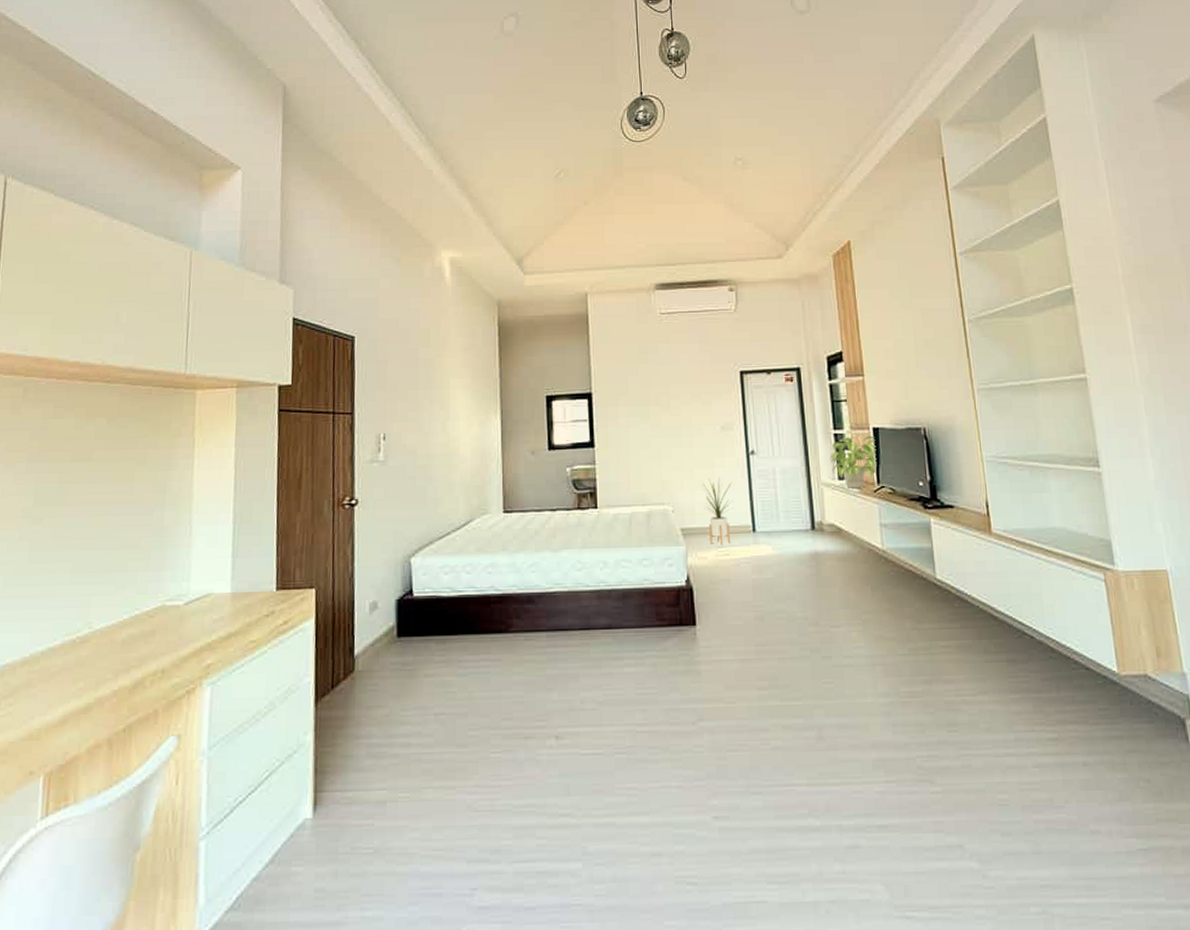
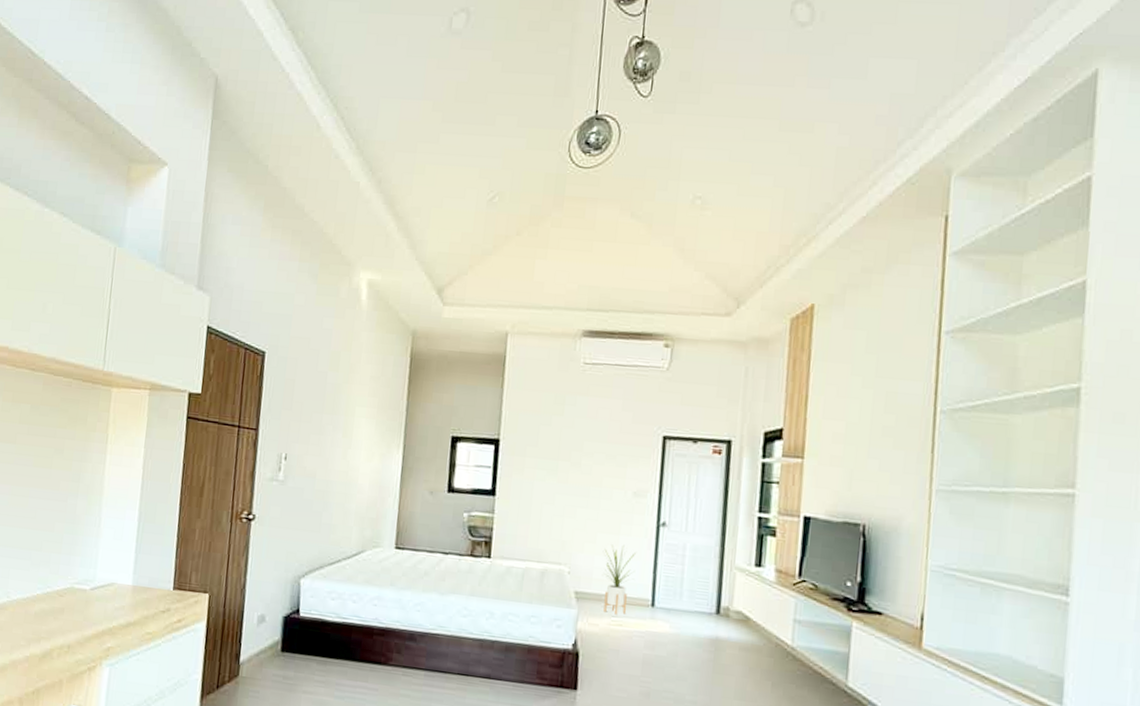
plant: present [830,436,878,488] -> none [748,522,805,579]

